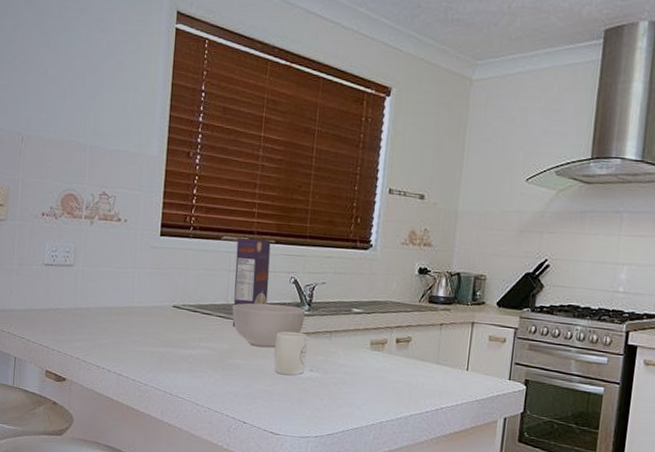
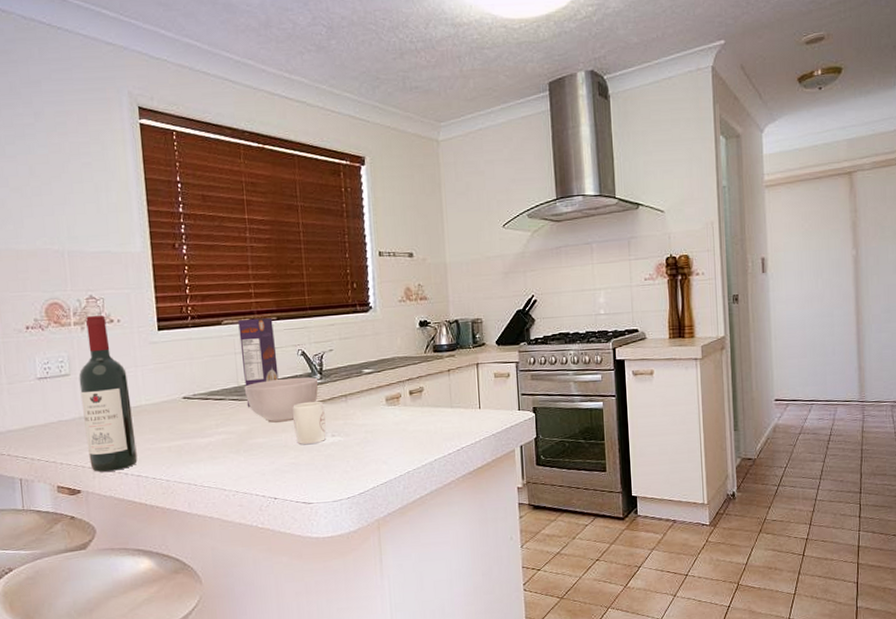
wine bottle: none [78,212,125,366] -> present [79,315,138,472]

